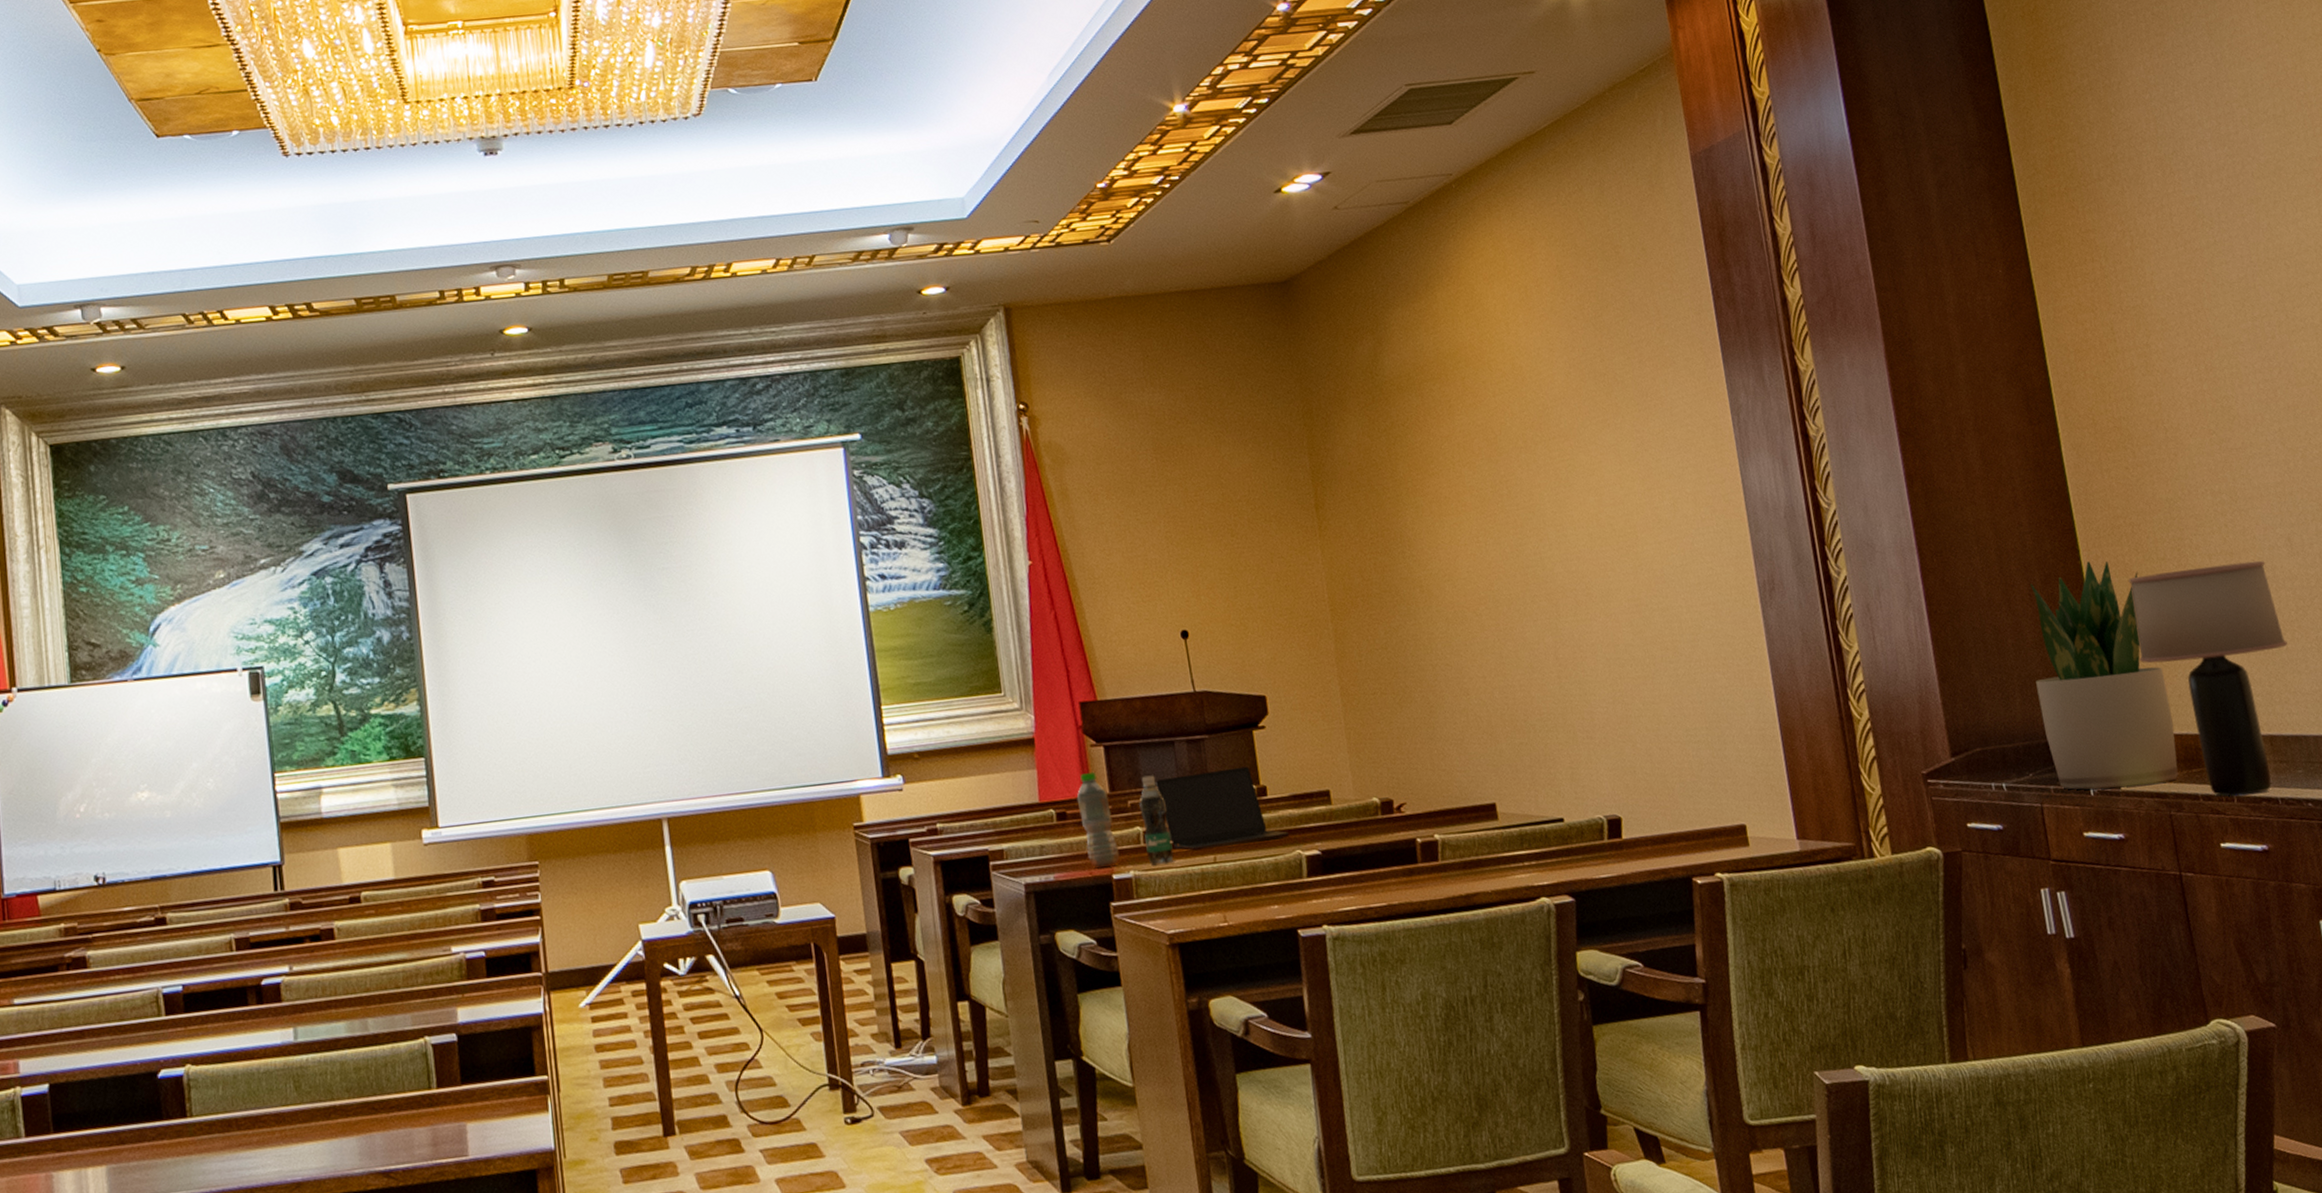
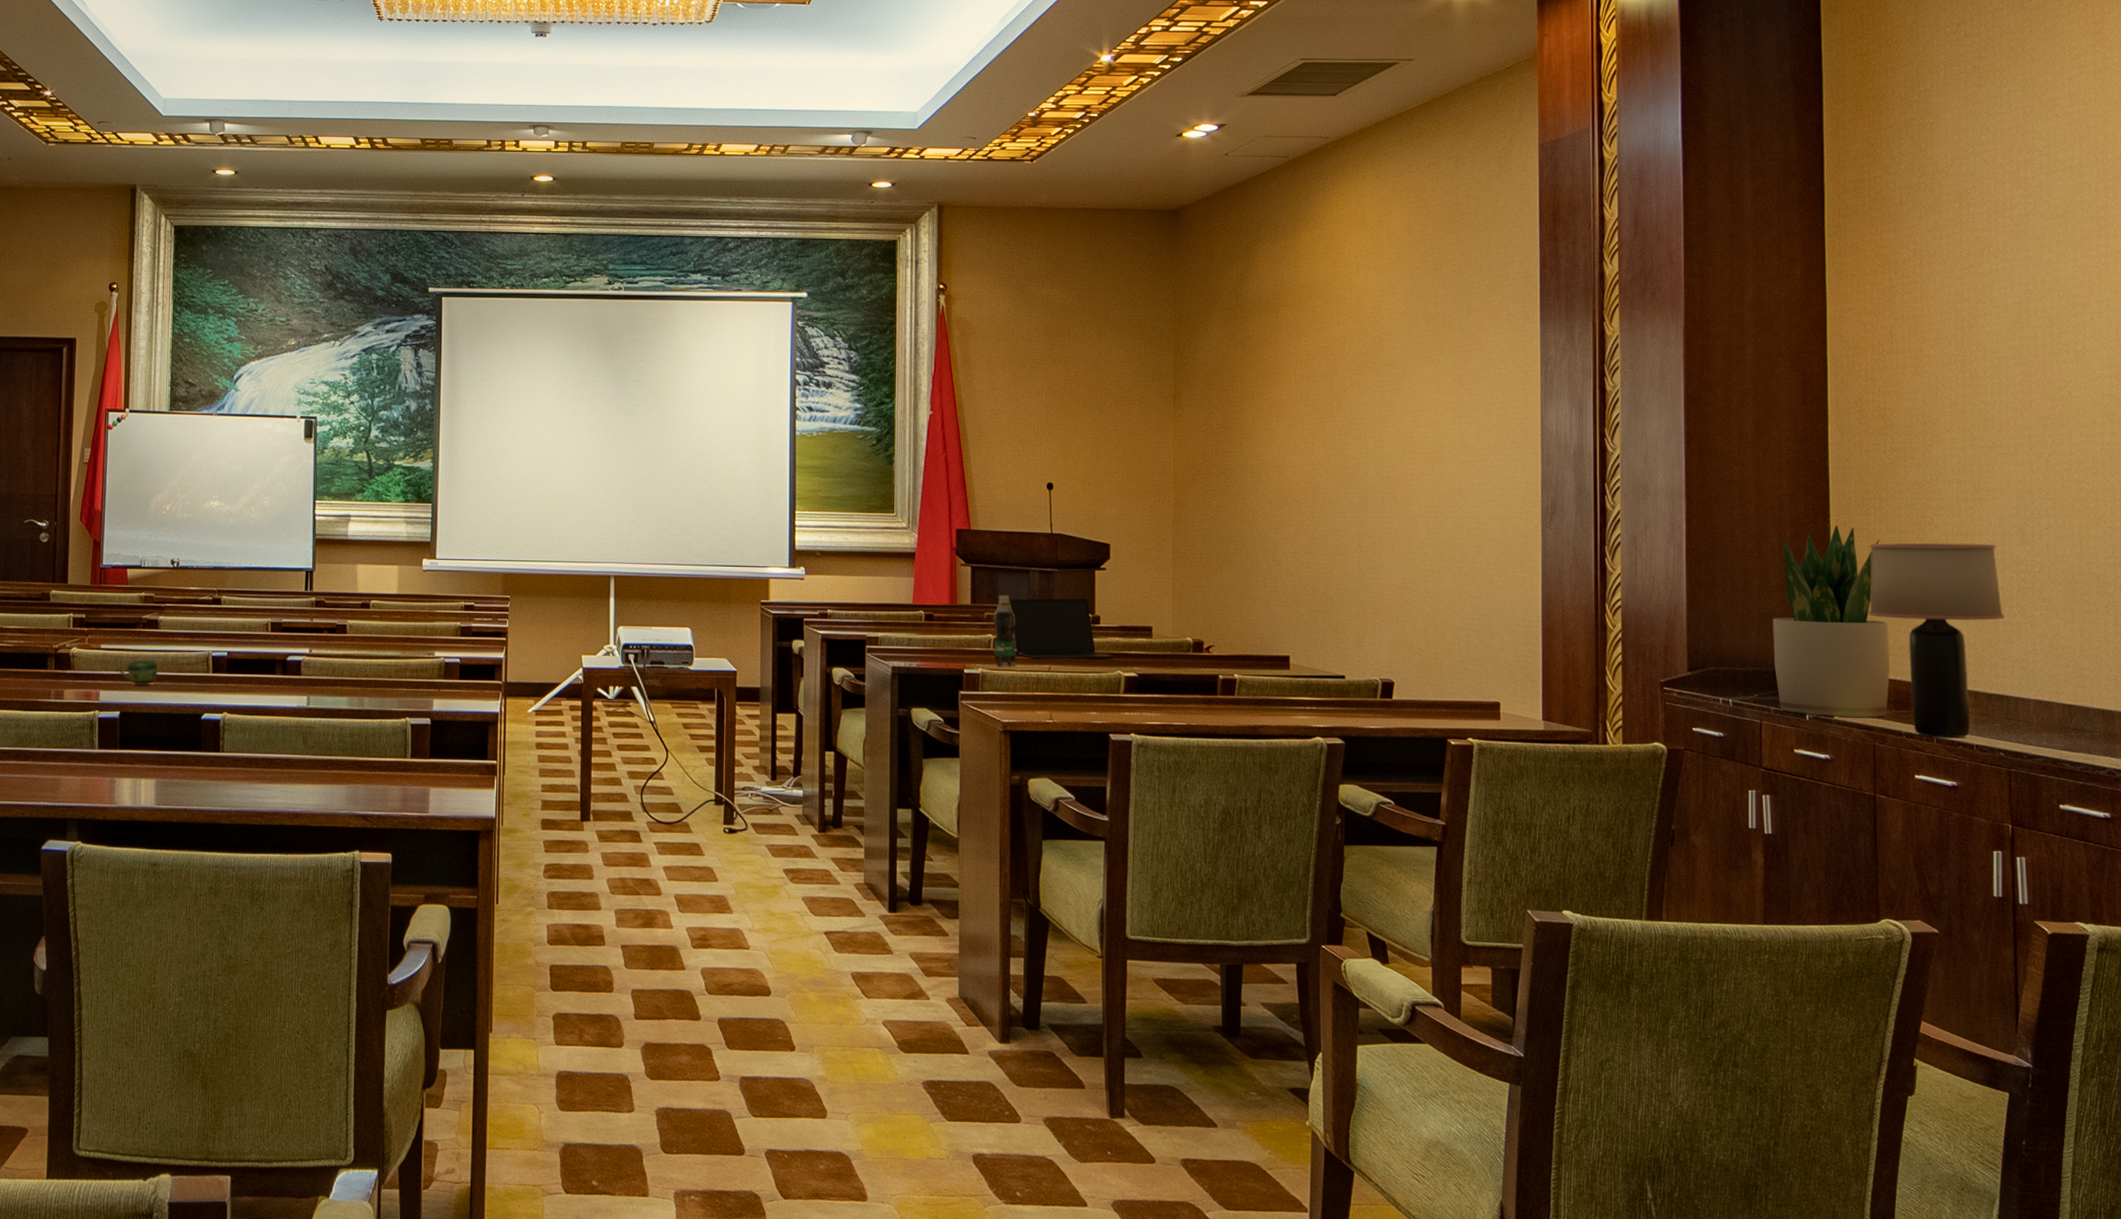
cup: none [41,1009,94,1046] -> present [119,660,158,685]
water bottle: present [1076,771,1120,868] -> none [943,585,972,662]

